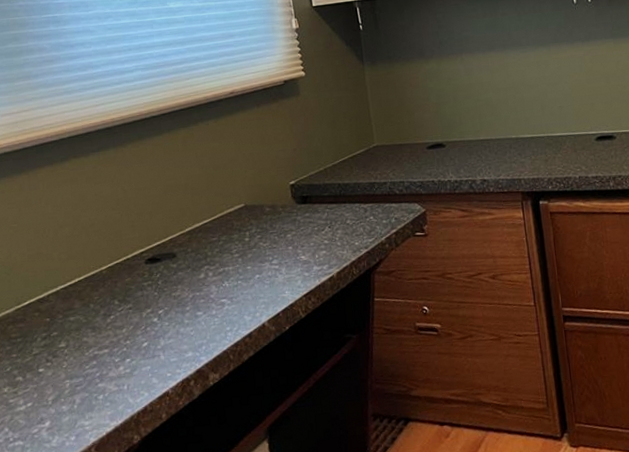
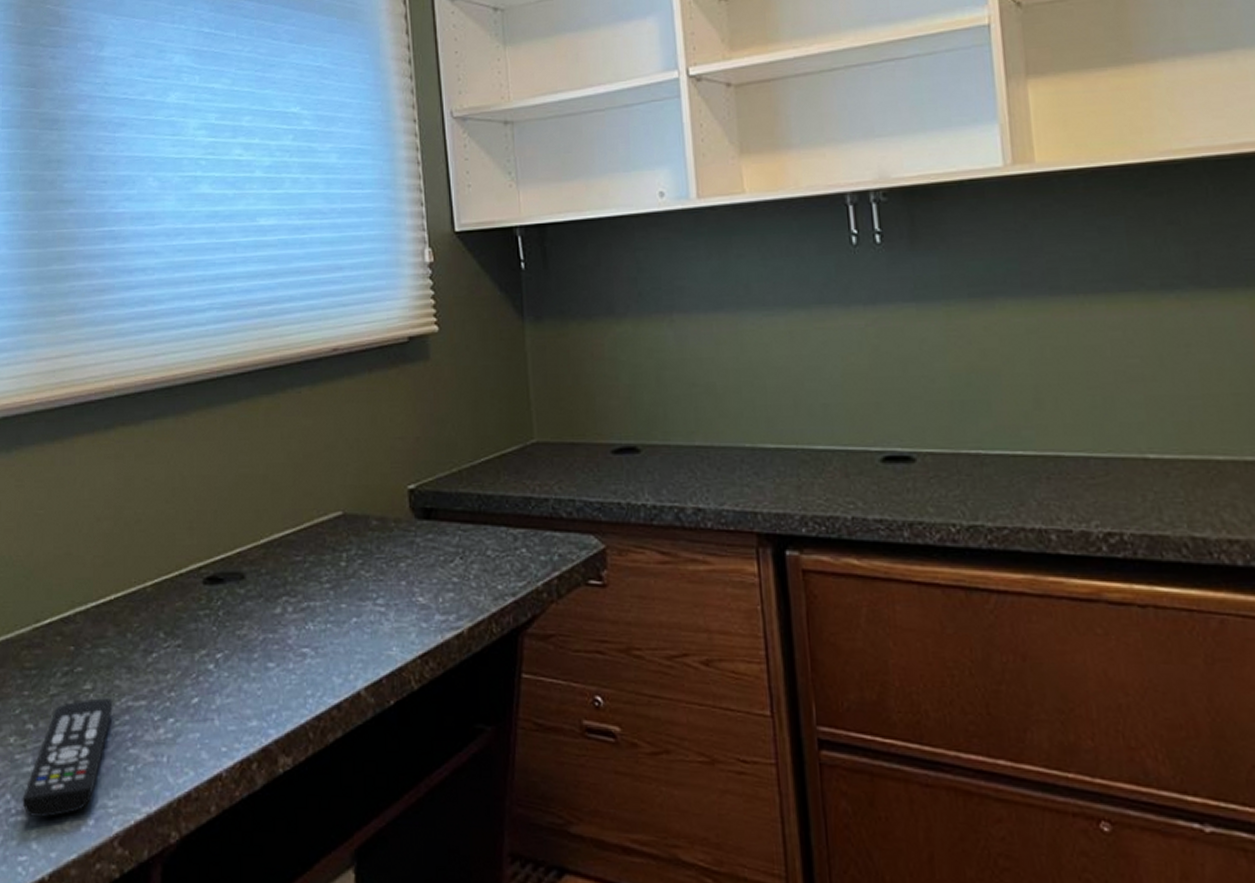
remote control: none [17,351,83,441] -> present [22,698,113,817]

